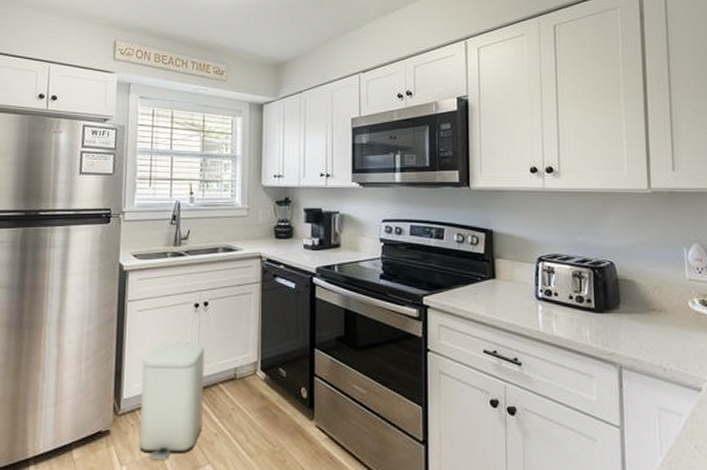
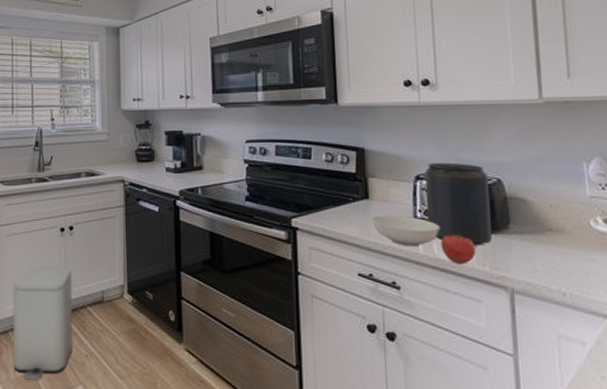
bowl: none [497,294,560,325] -> present [371,215,441,247]
soda can: none [546,245,604,324] -> present [424,162,492,246]
fruit: none [559,313,590,342] -> present [440,234,476,265]

